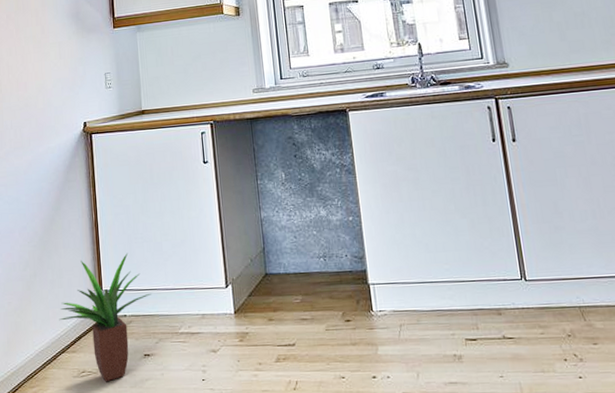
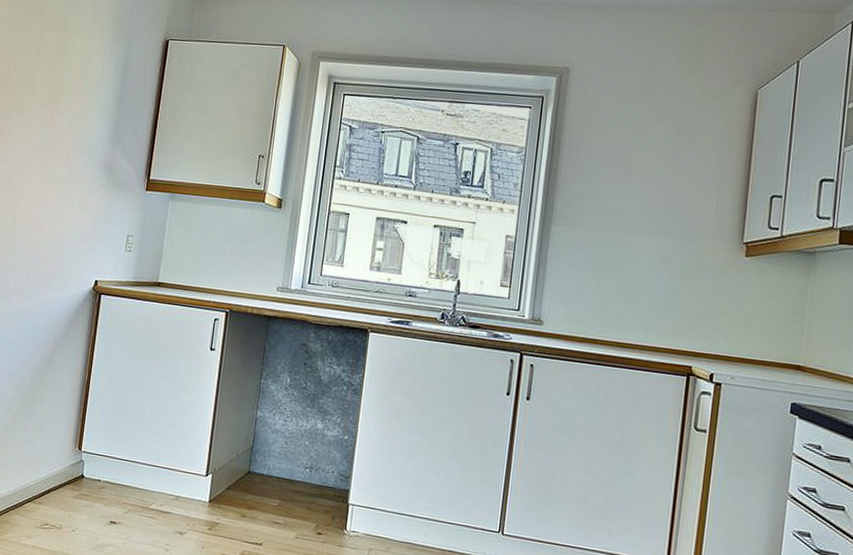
potted plant: present [59,253,151,382] -> none [31,417,130,539]

